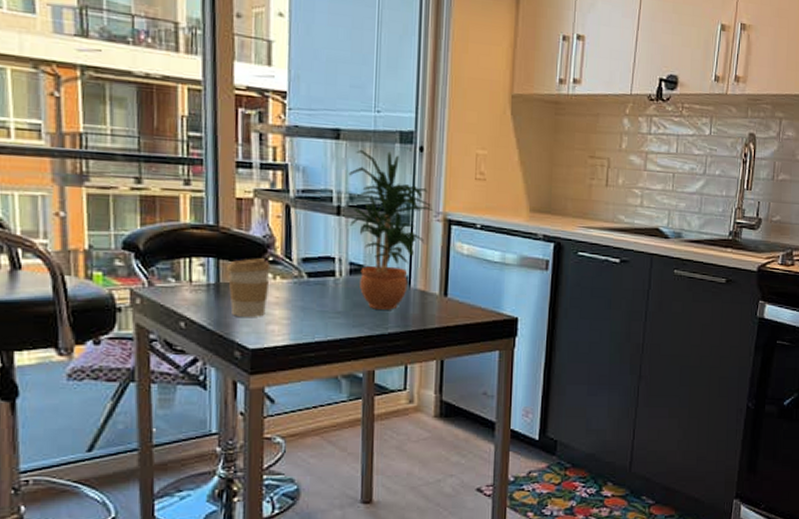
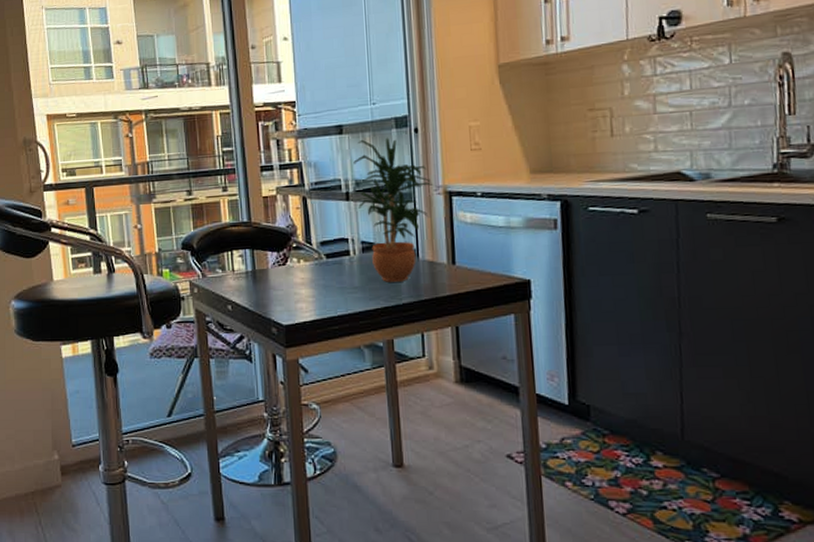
coffee cup: present [227,258,271,317] -> none [260,245,295,298]

